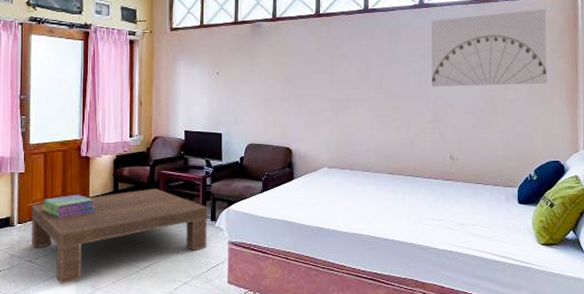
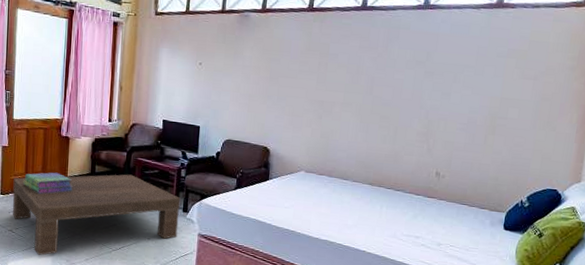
wall art: present [431,9,547,86] -> none [426,20,570,105]

